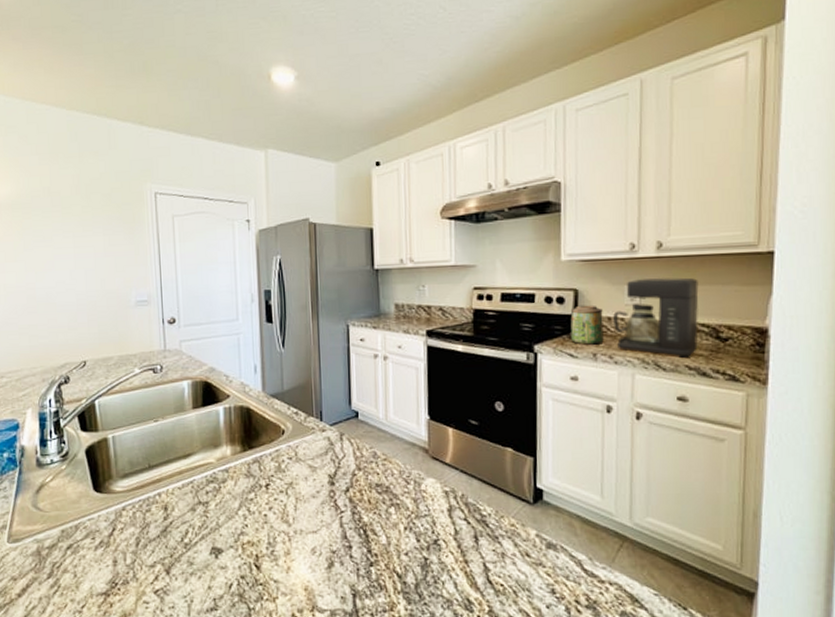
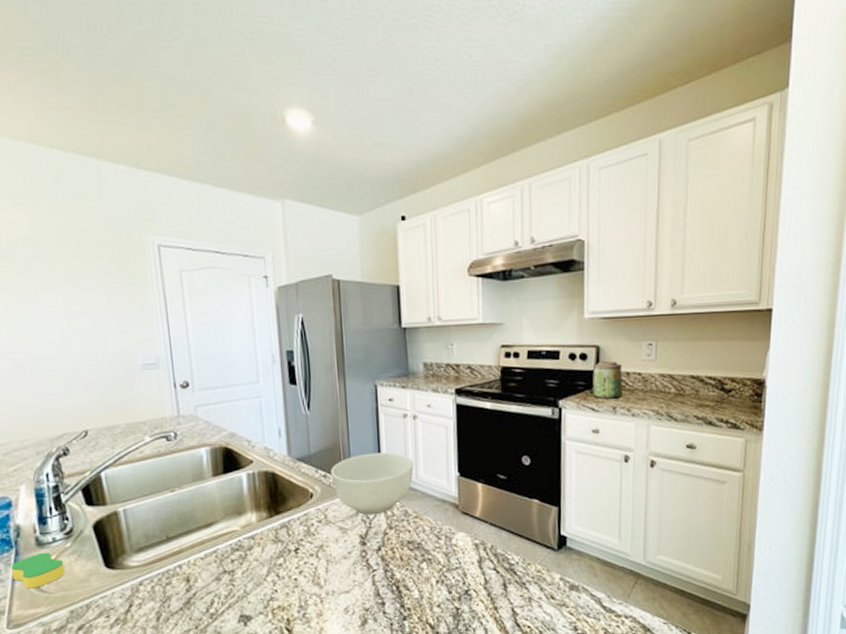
sponge: none [15,472,59,506] -> present [11,552,65,589]
bowl: none [302,392,384,455] -> present [331,452,414,515]
coffee maker: present [613,277,699,357] -> none [631,334,707,408]

